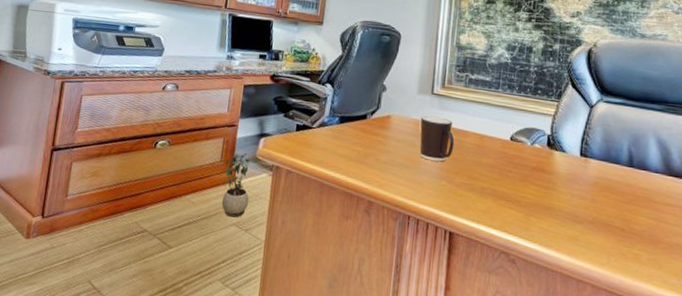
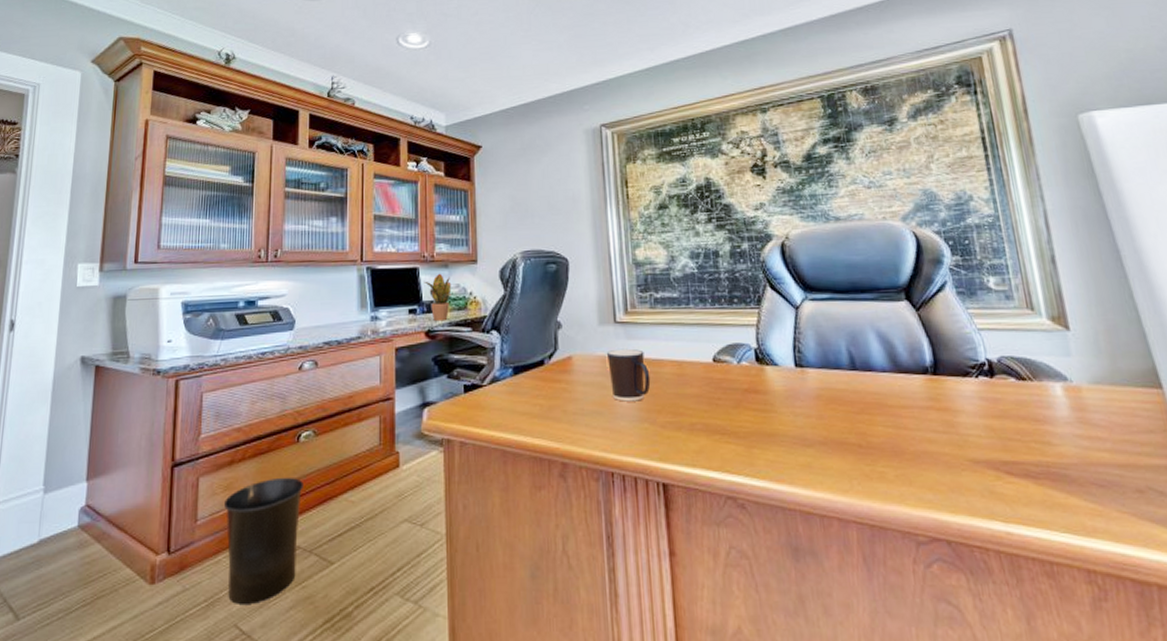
waste bin: none [85,173,155,268] -> present [224,477,303,604]
potted plant: present [219,152,251,218] -> none [381,430,419,512]
potted plant: none [275,28,299,70] -> present [424,273,452,322]

